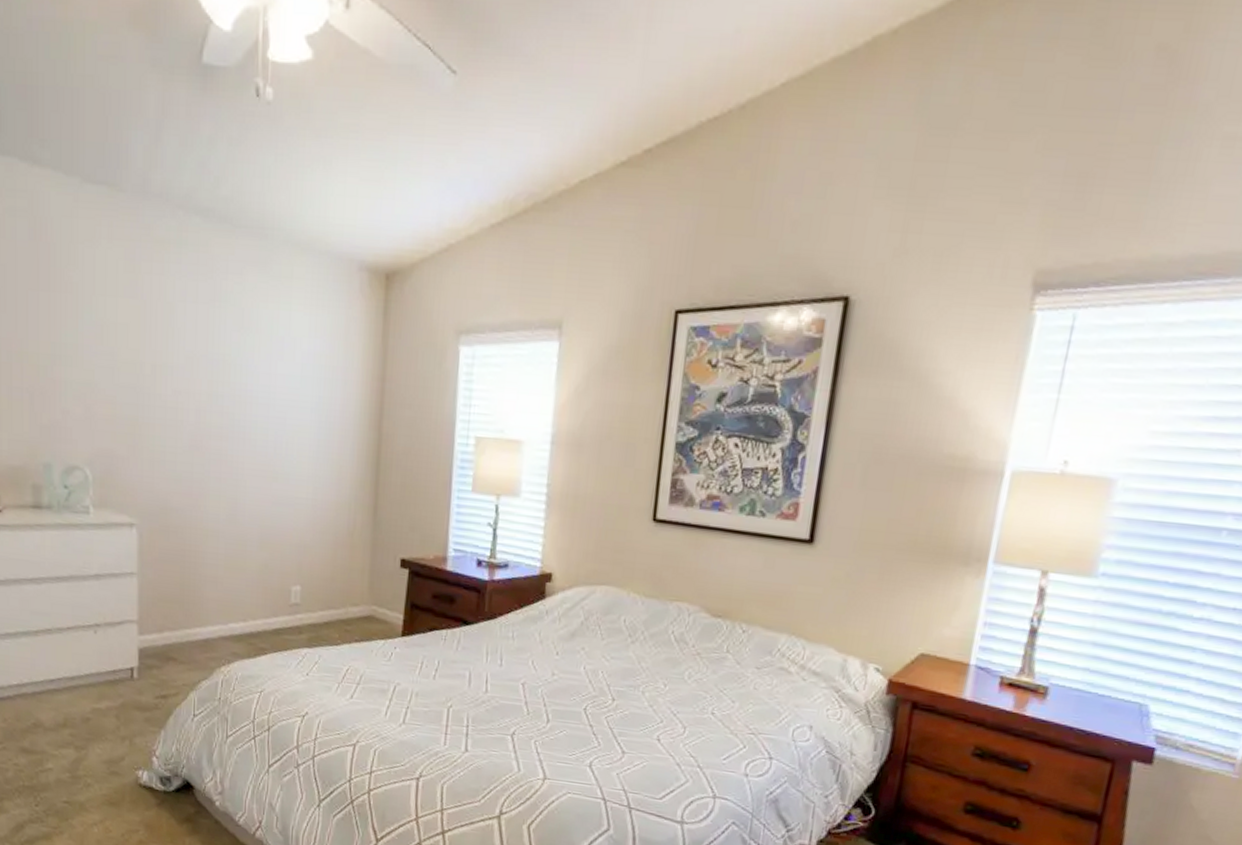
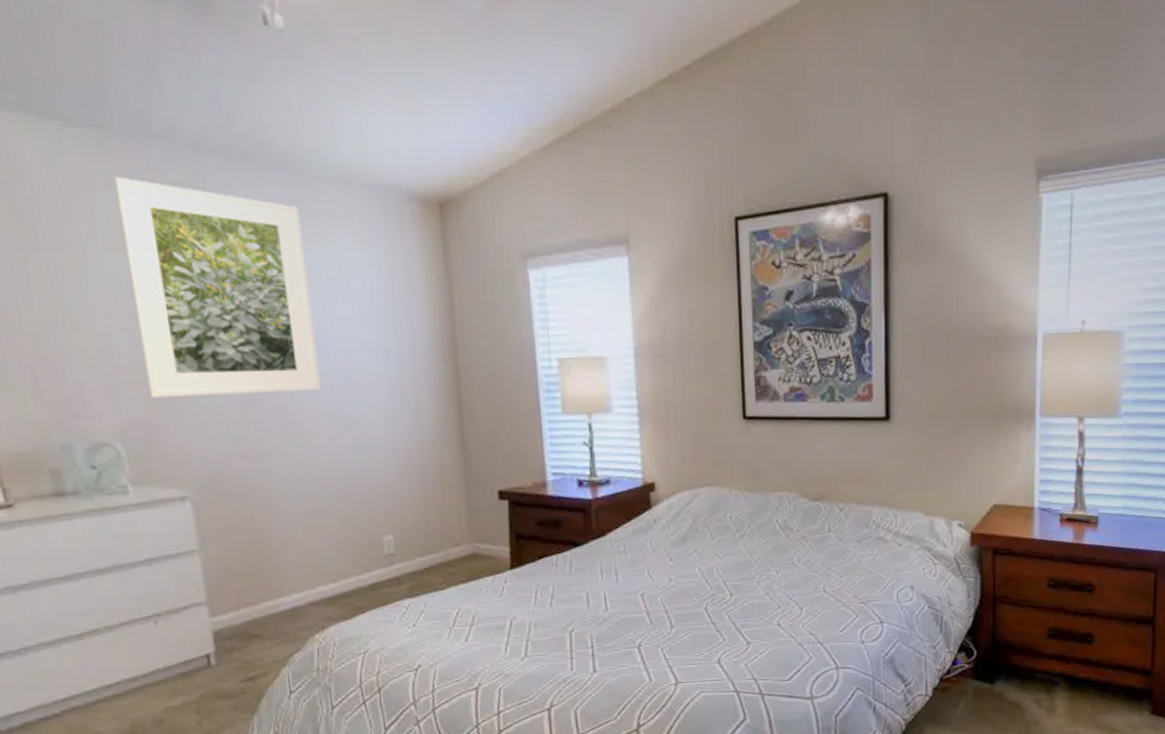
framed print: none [114,229,262,442] -> present [113,176,322,398]

